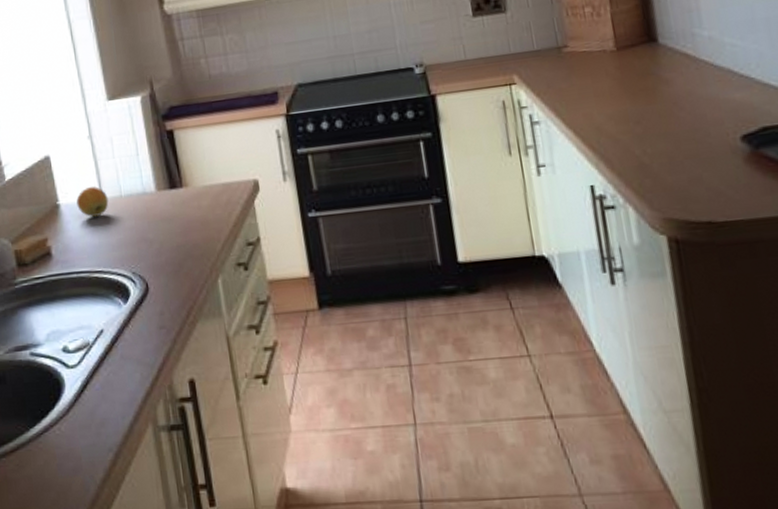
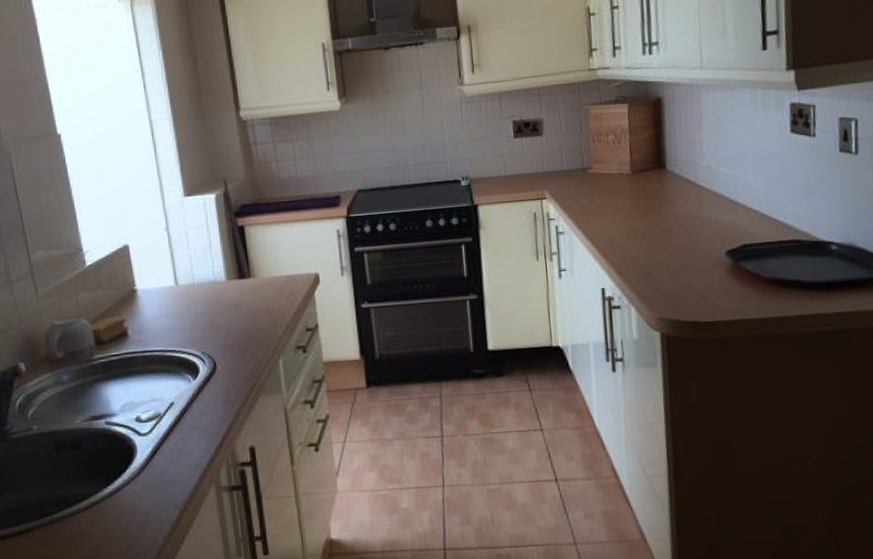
fruit: present [76,186,109,217] -> none [152,273,183,302]

